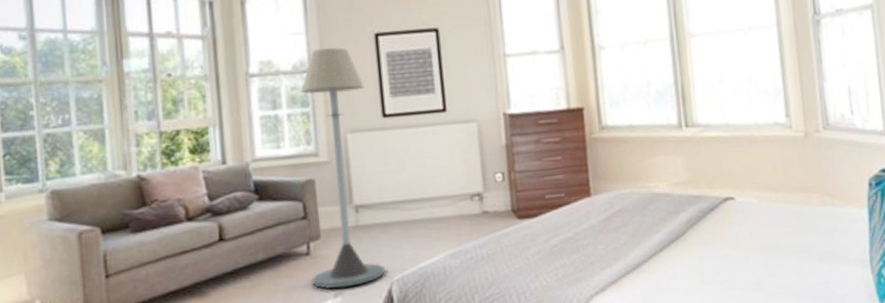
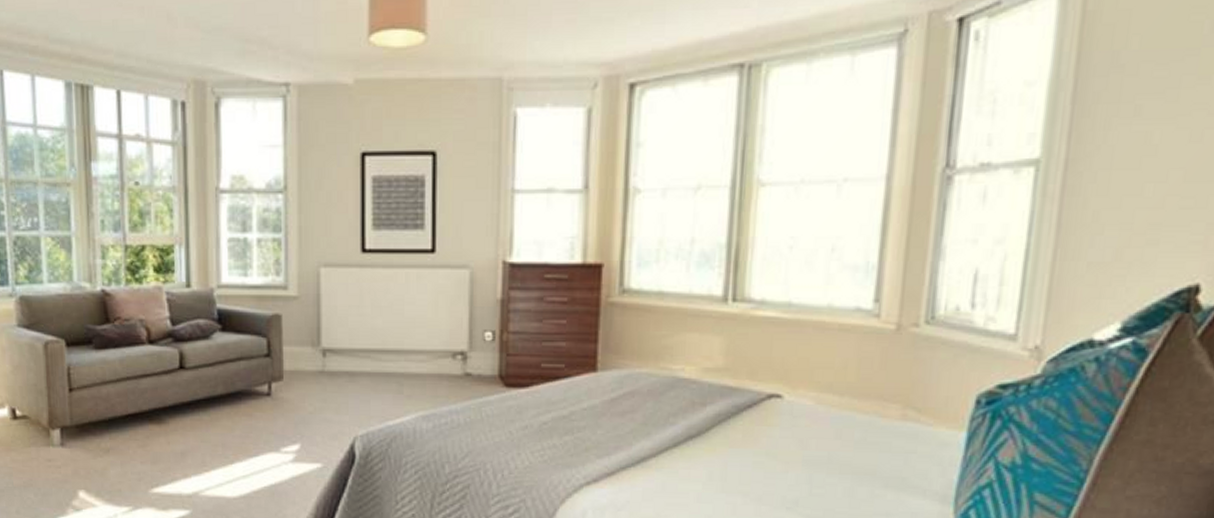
floor lamp: present [300,47,385,289] -> none [271,165,349,436]

